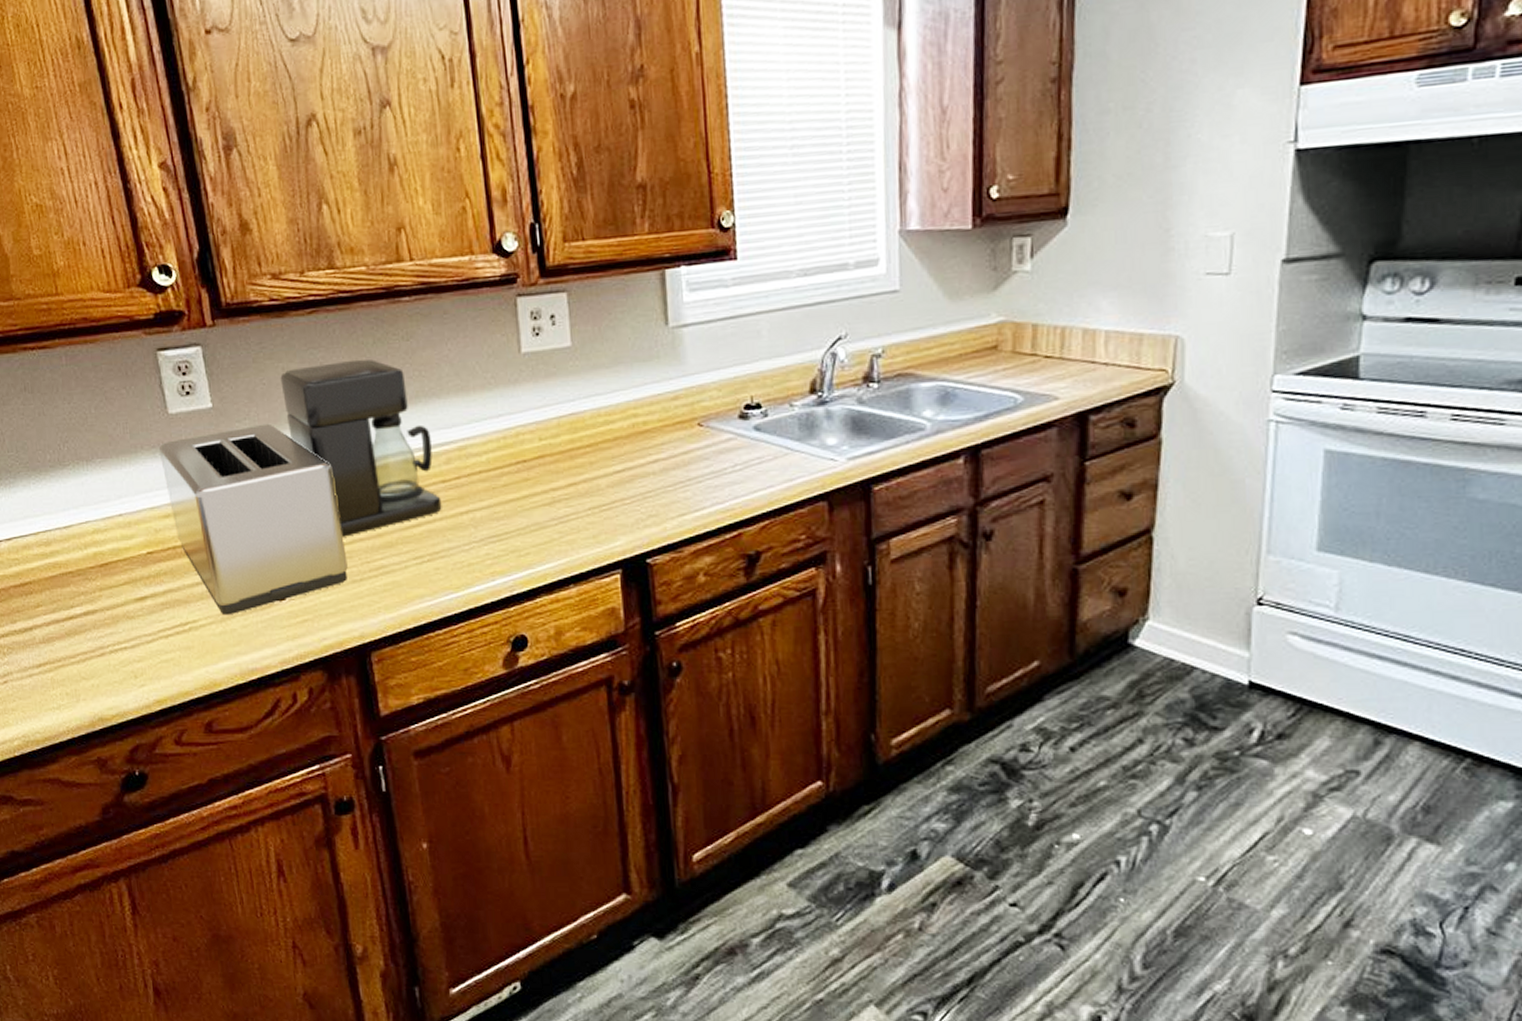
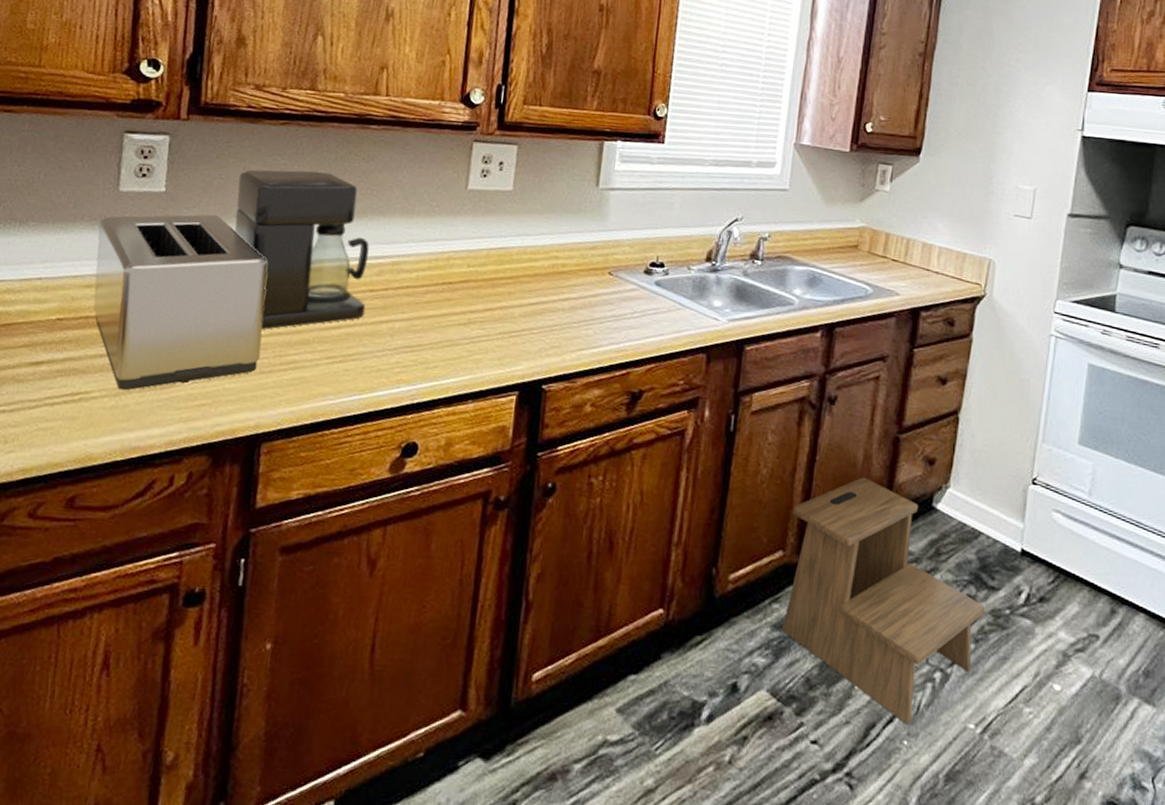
step stool: none [956,618,1208,881] -> present [781,476,986,724]

